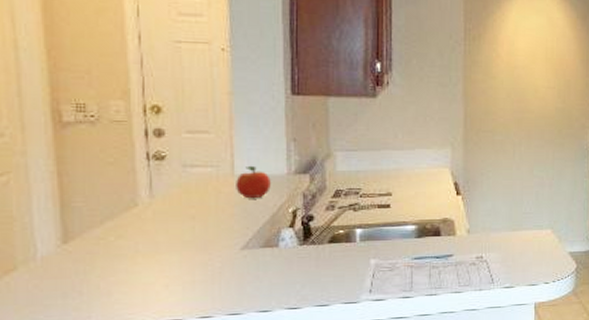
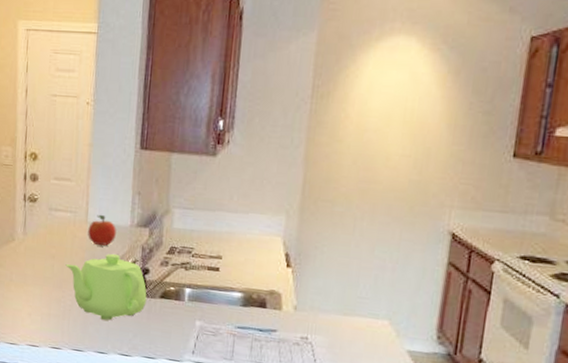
teapot: none [210,206,314,276] -> present [65,254,147,321]

